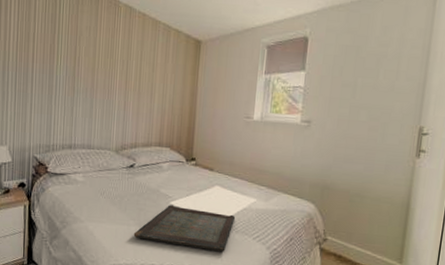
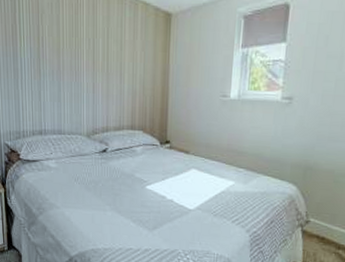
serving tray: present [133,205,236,251] -> none [110,189,214,235]

